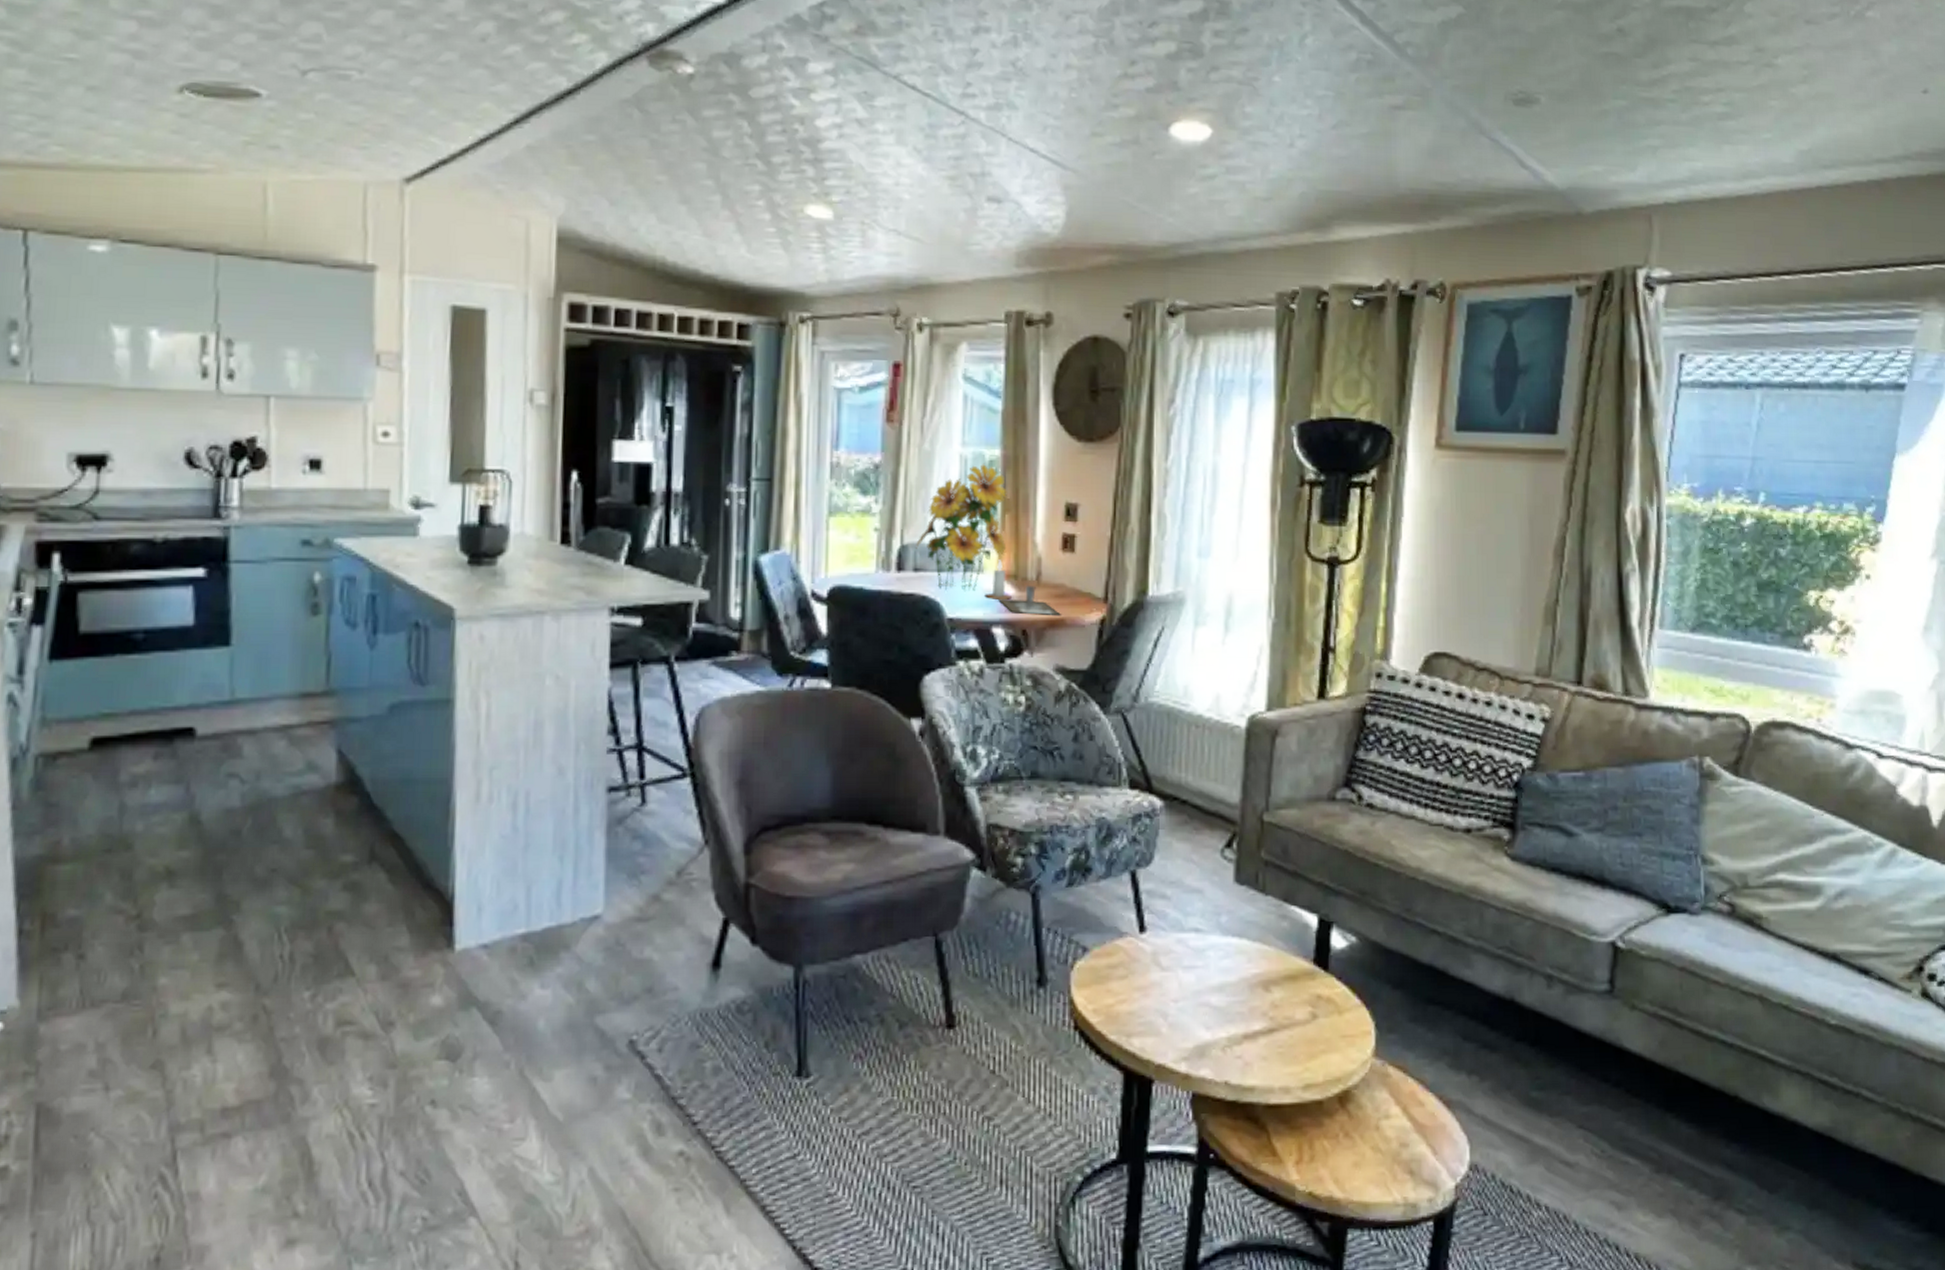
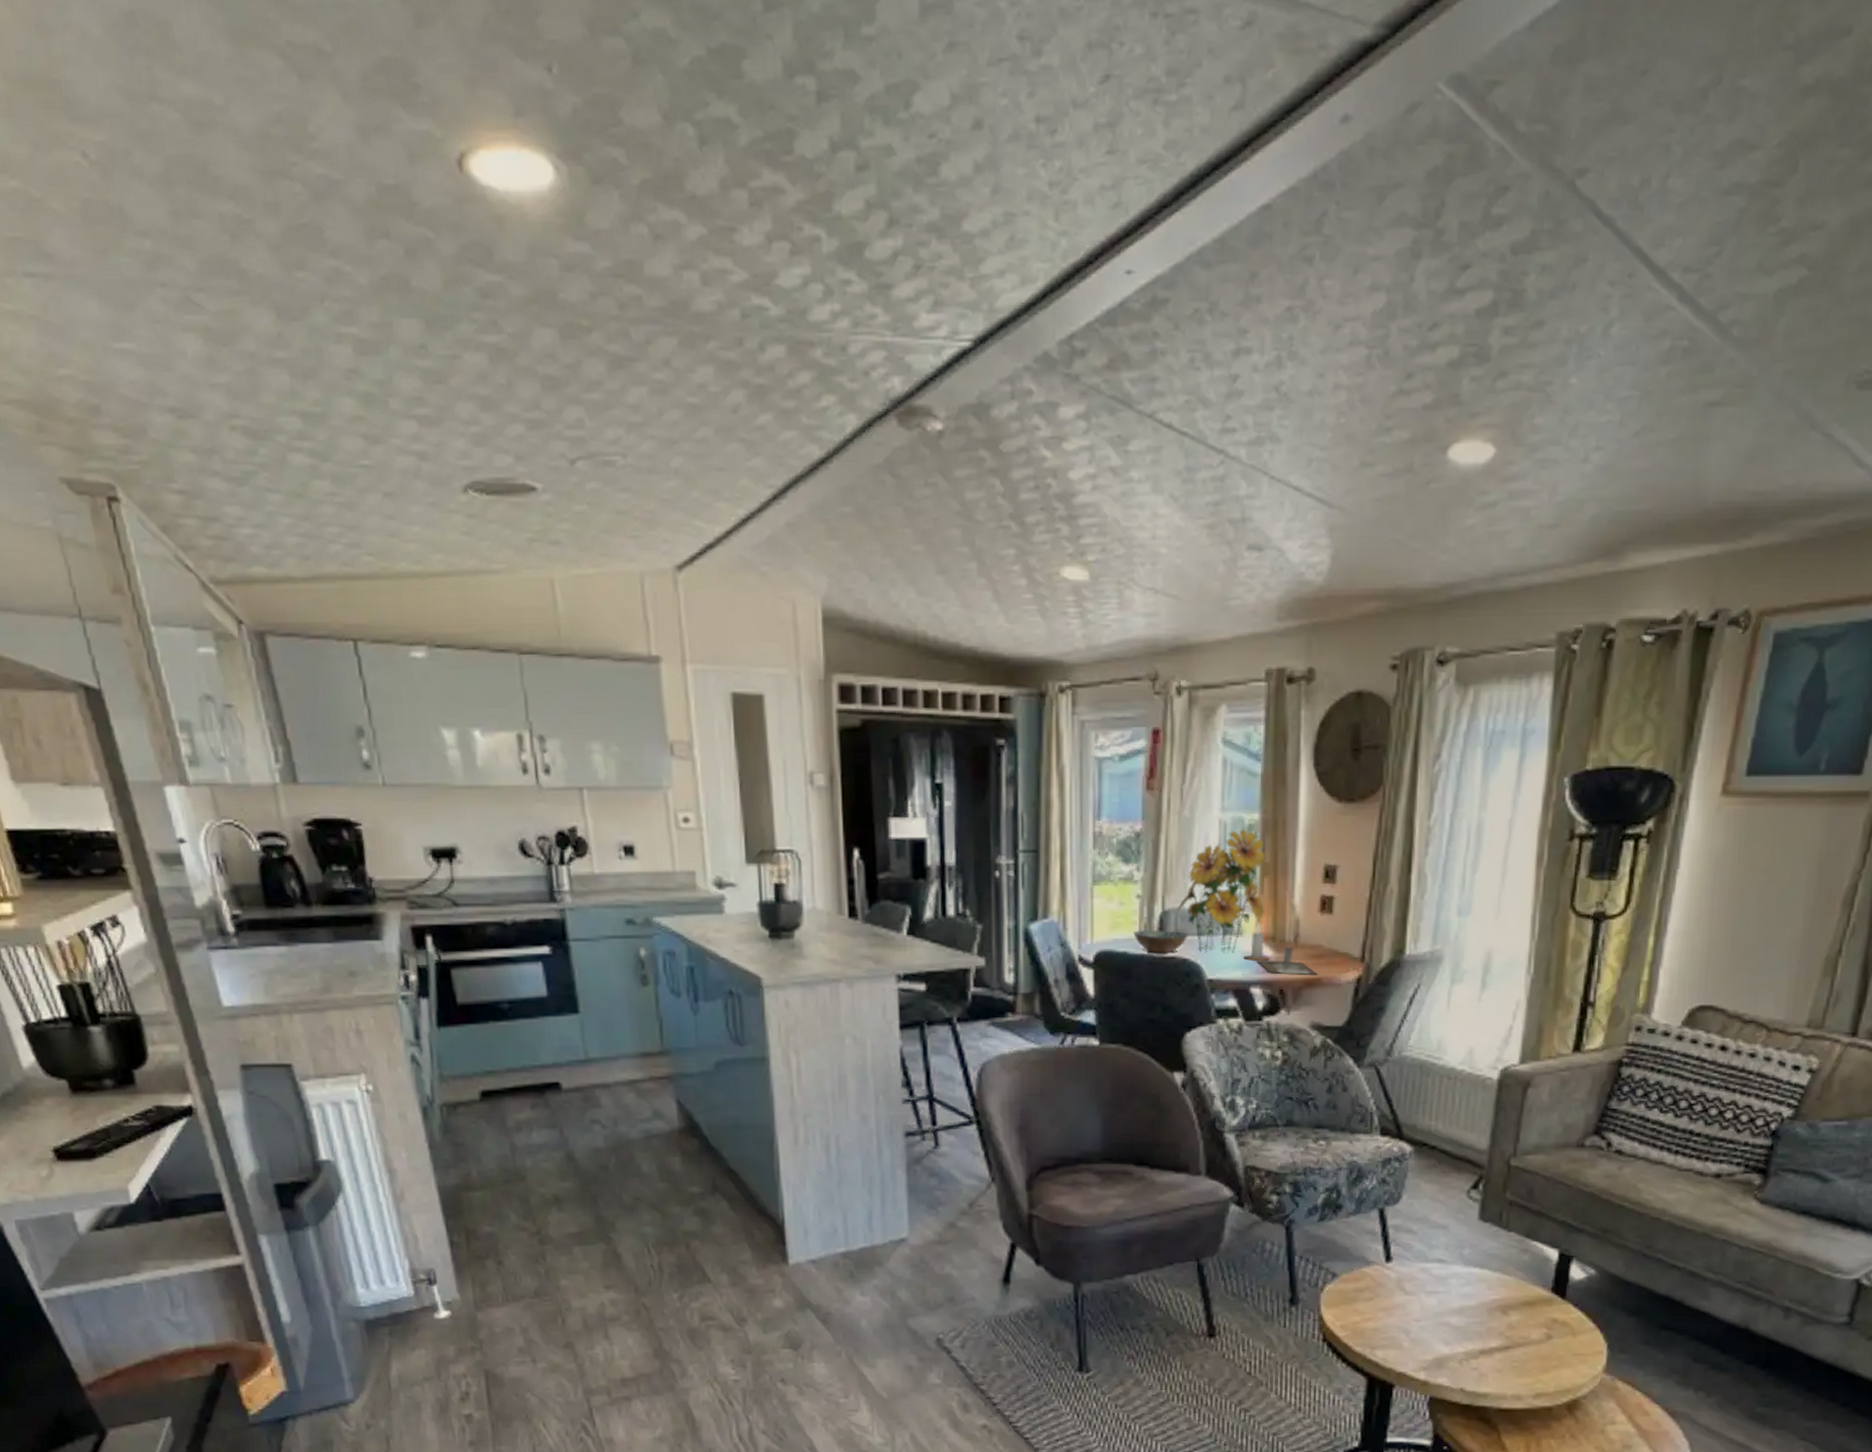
bowl: none [870,565,928,590] -> present [1133,930,1188,954]

